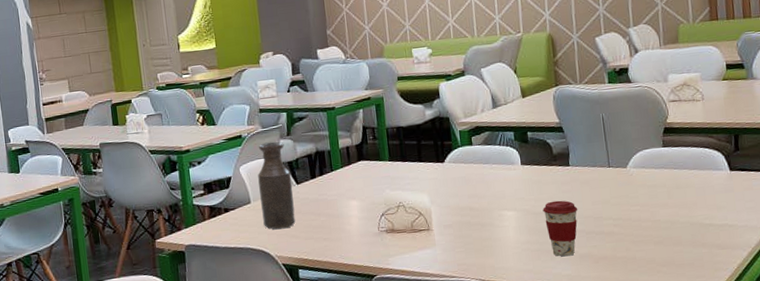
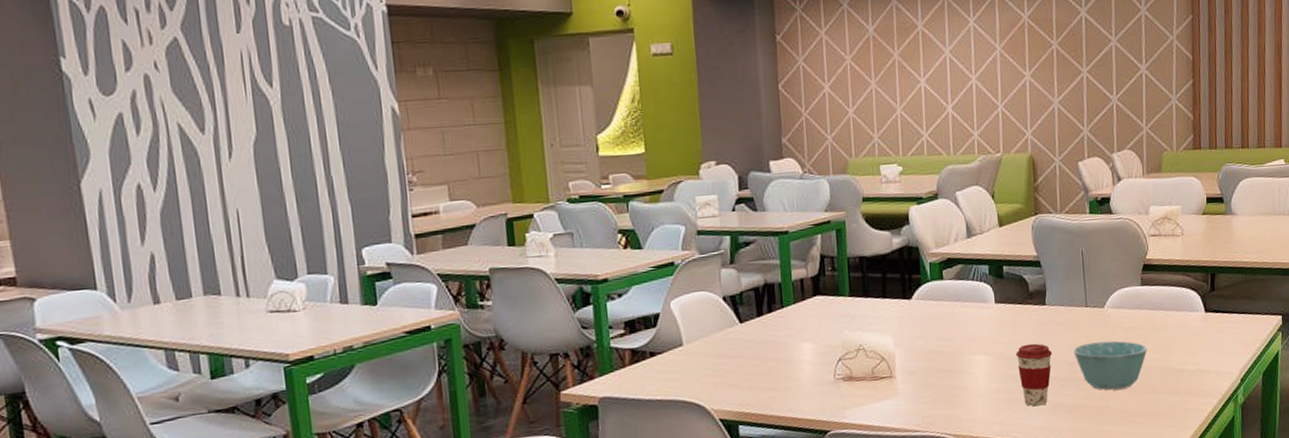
bottle: present [258,141,296,230] -> none [693,270,737,378]
bowl: none [598,197,672,243] -> present [1073,340,1148,391]

